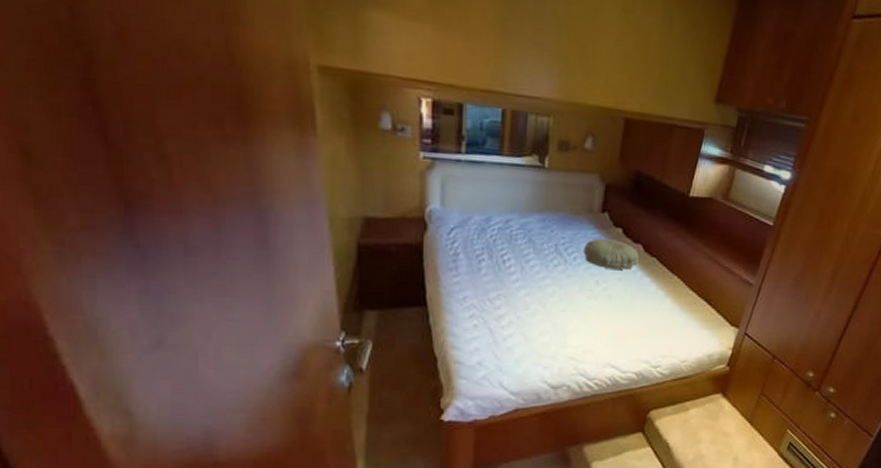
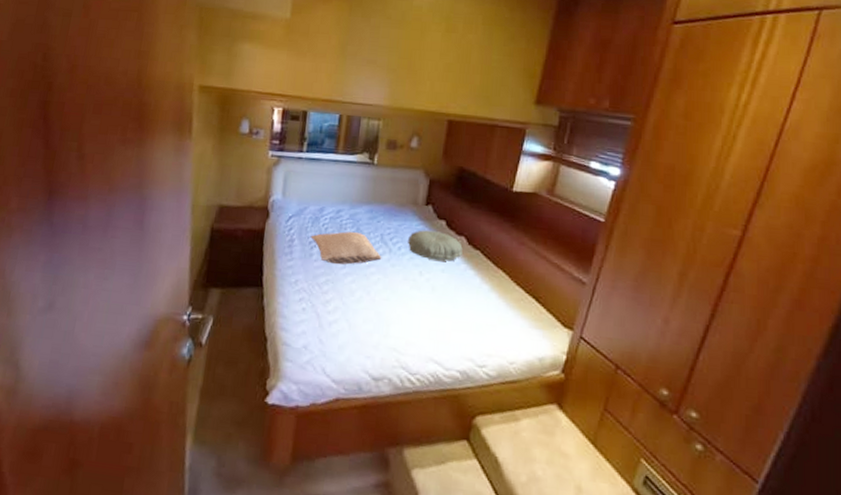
pillow: none [477,242,557,279] -> present [310,231,382,265]

